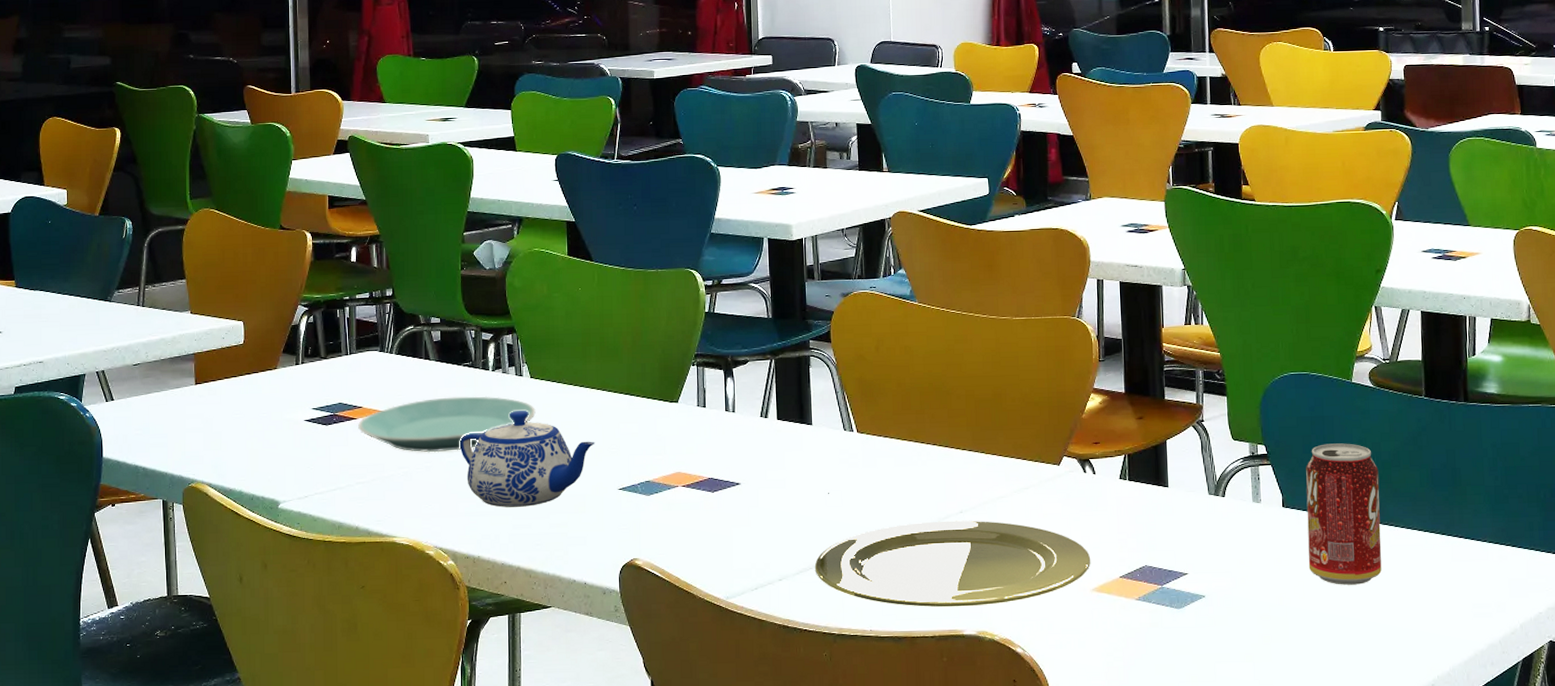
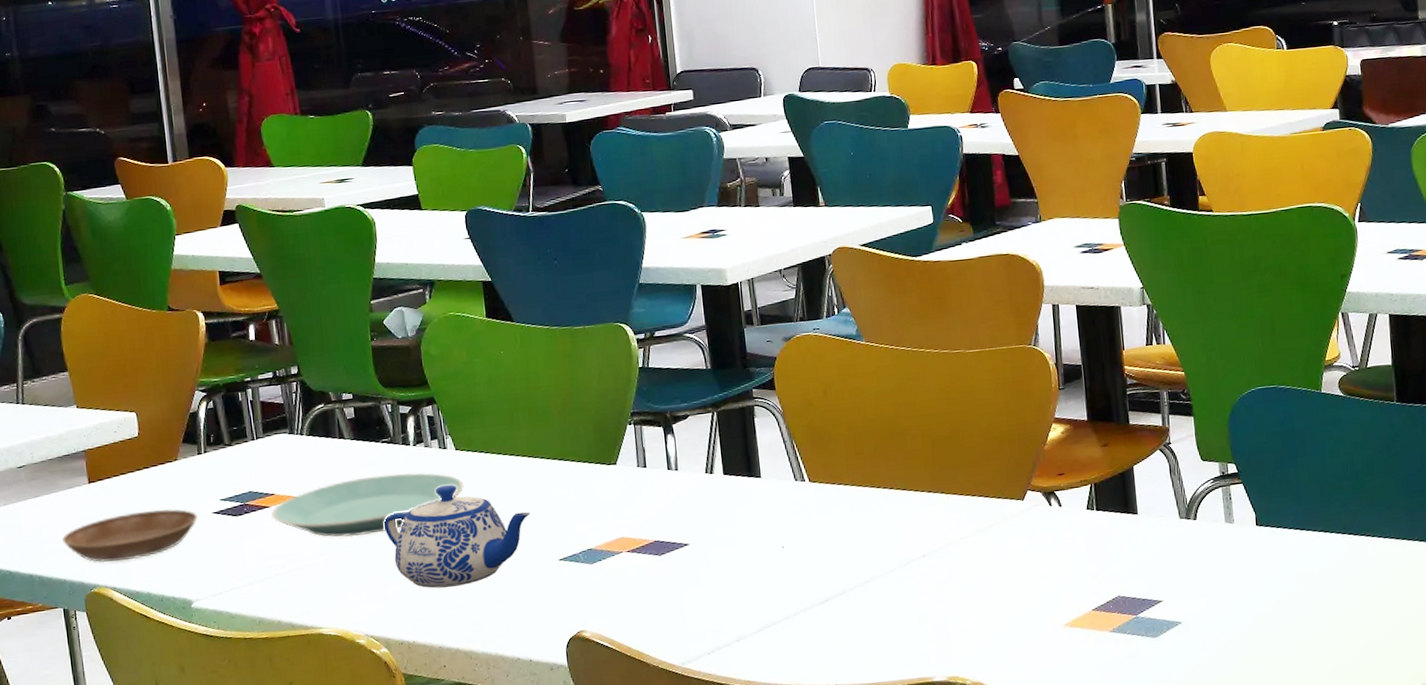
saucer: none [166,413,290,460] -> present [61,509,197,563]
plate: present [814,520,1091,607] -> none [773,563,1062,657]
pop: present [1306,443,1382,585] -> none [1278,455,1360,601]

